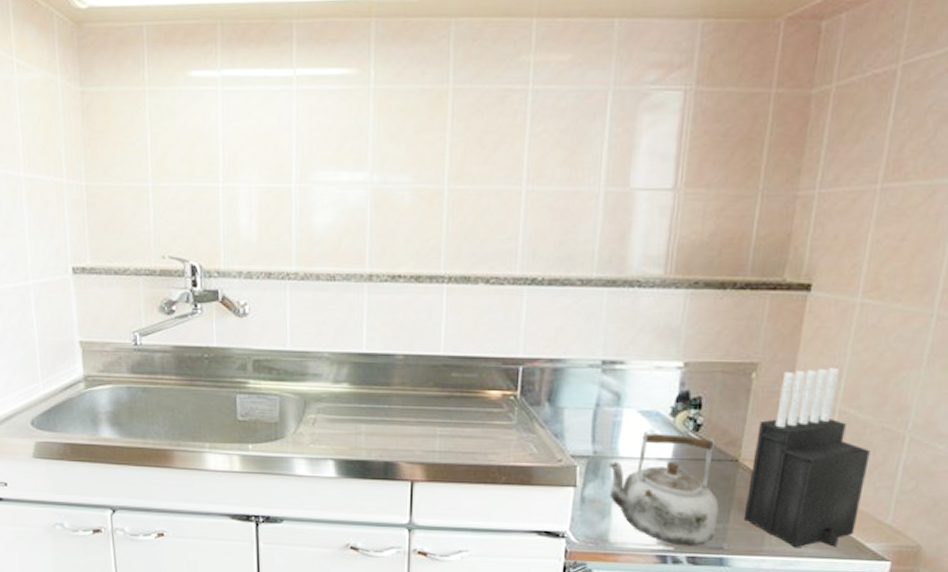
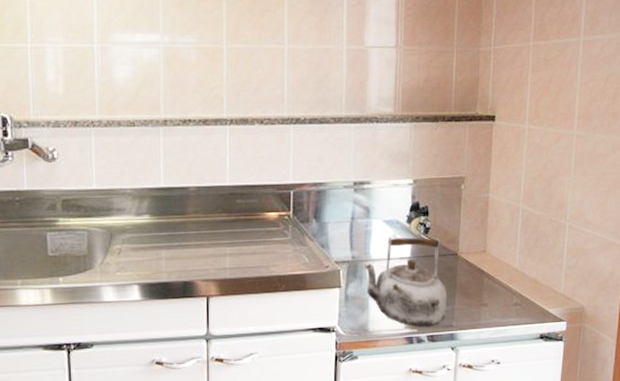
knife block: present [743,367,870,548] -> none [465,177,545,319]

